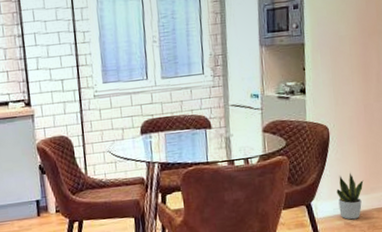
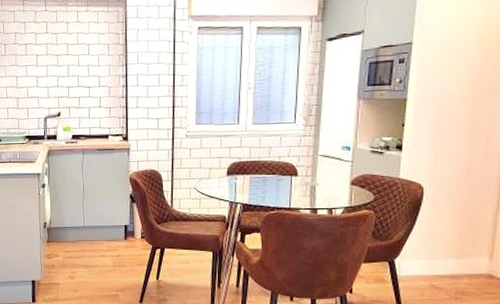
potted plant: present [336,172,364,220] -> none [424,234,457,282]

